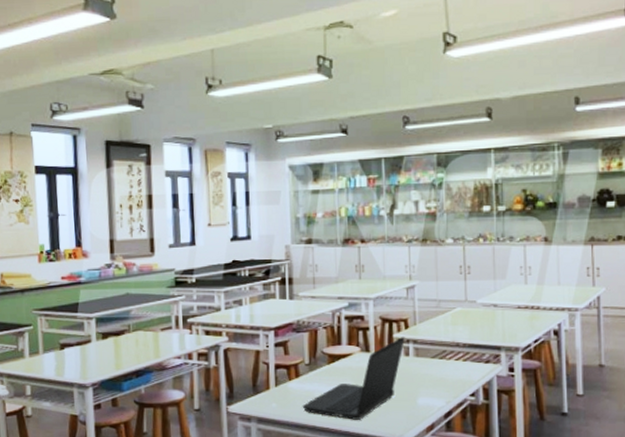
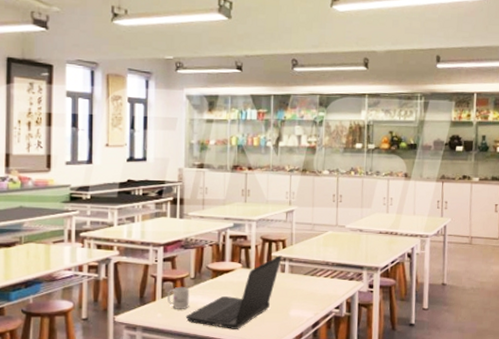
mug: none [282,373,305,398] -> present [168,286,190,309]

